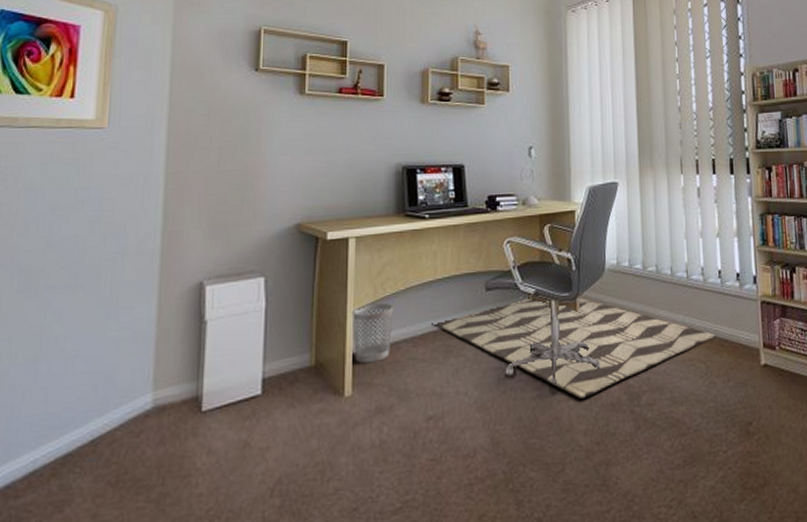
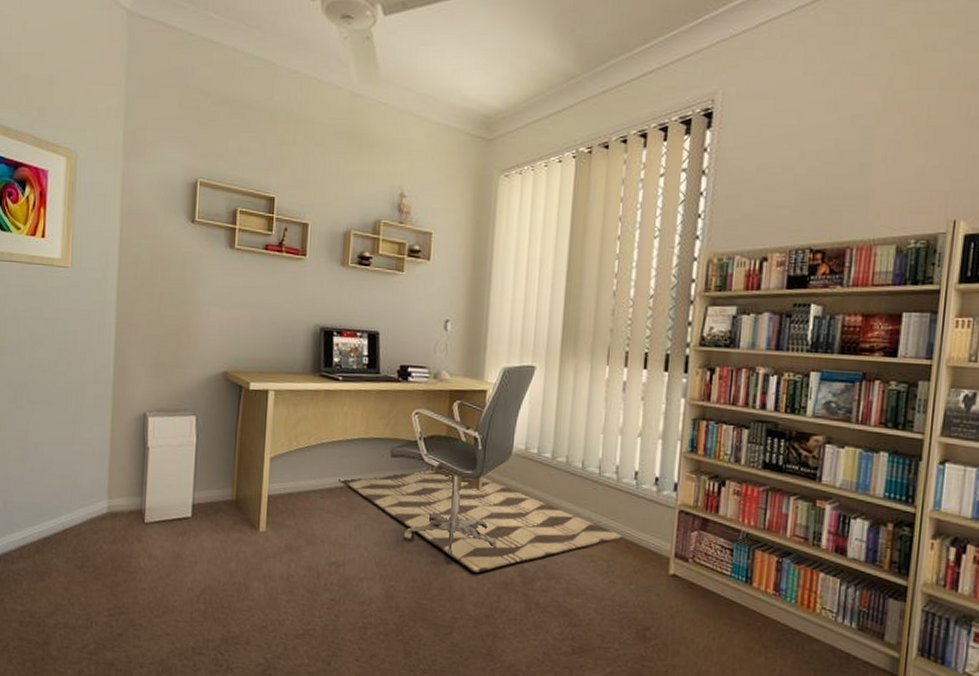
wastebasket: present [351,302,393,364] -> none [268,453,305,506]

